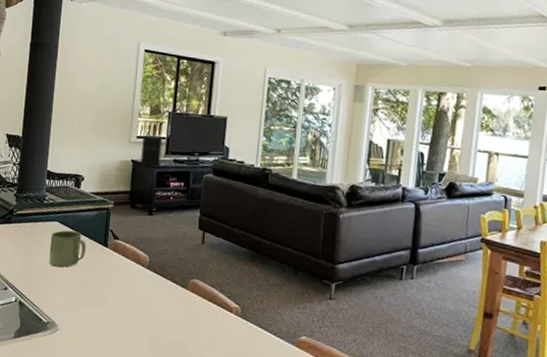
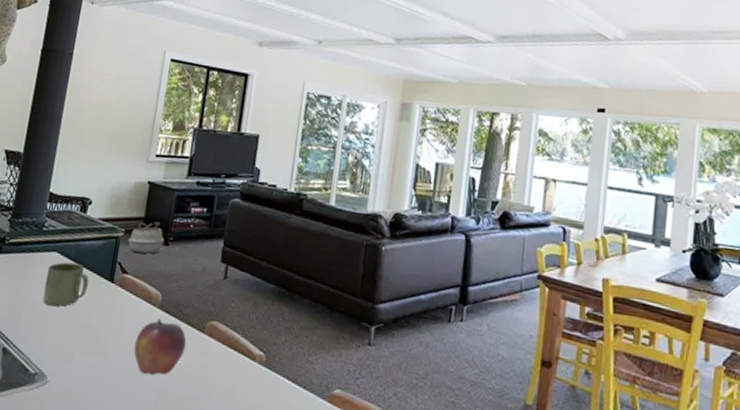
woven basket: none [117,195,149,223] -> present [128,222,165,254]
fruit: none [128,277,173,324] -> present [133,318,187,375]
speaker: present [140,134,163,166] -> none [158,153,186,189]

